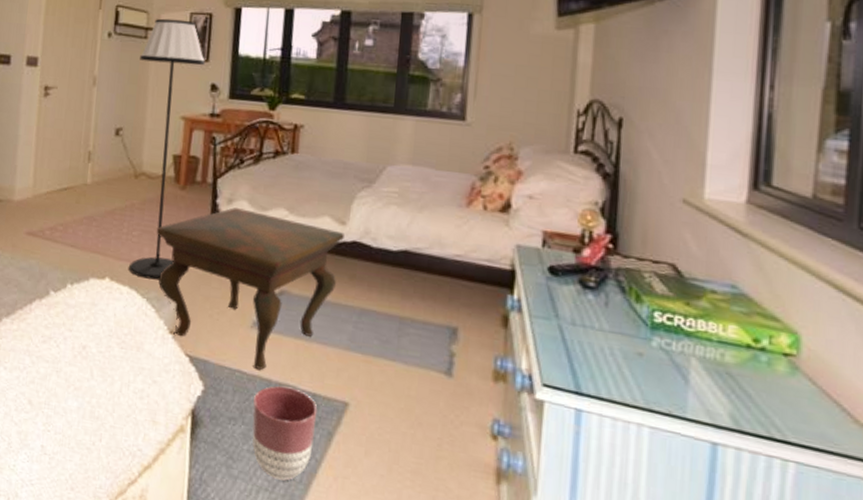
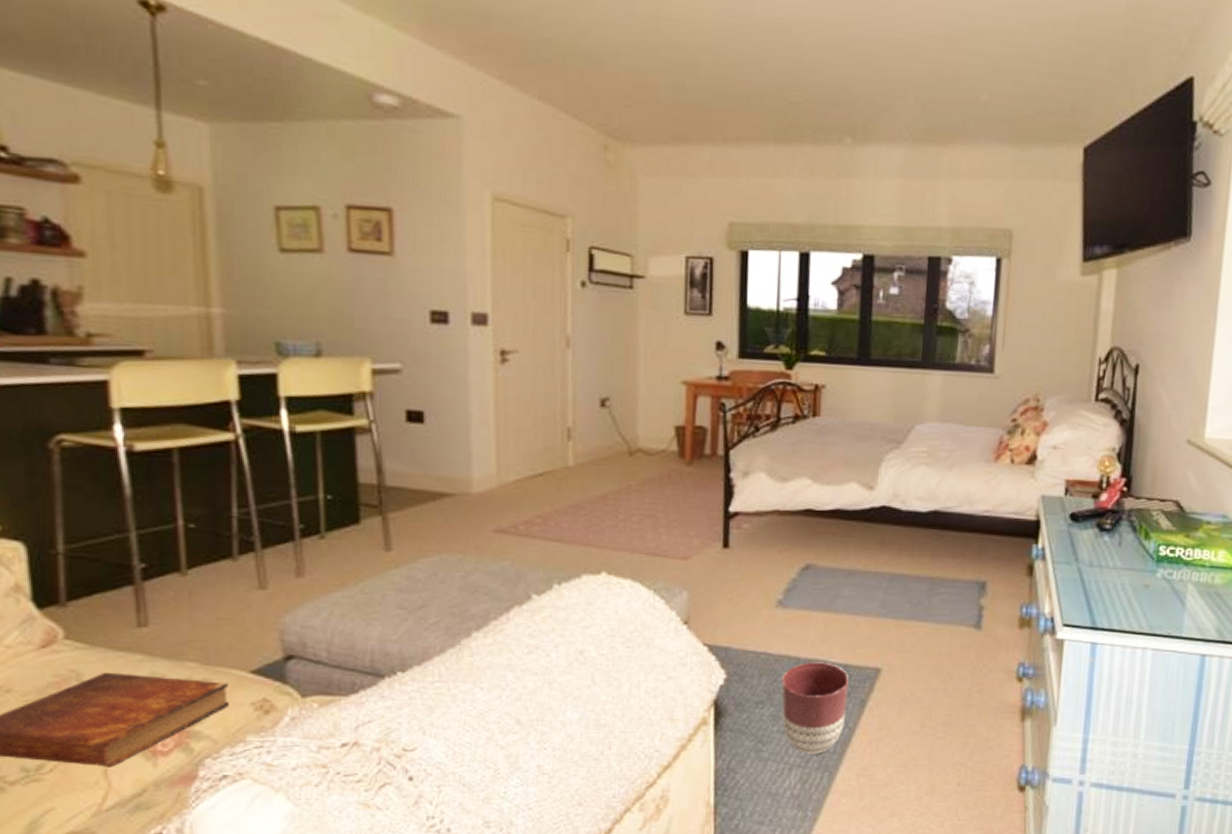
floor lamp: present [129,18,205,280] -> none [625,263,707,568]
side table: present [156,207,344,370] -> none [660,481,873,649]

